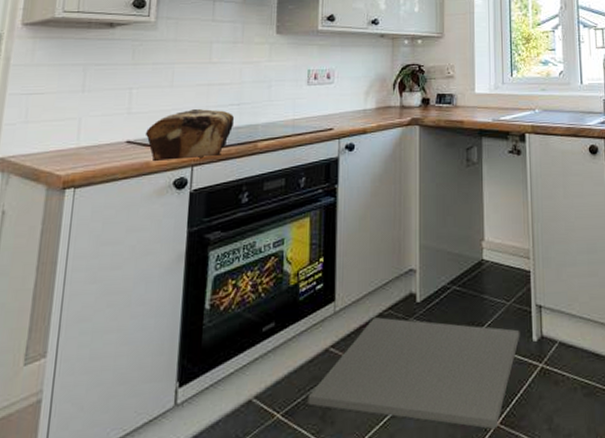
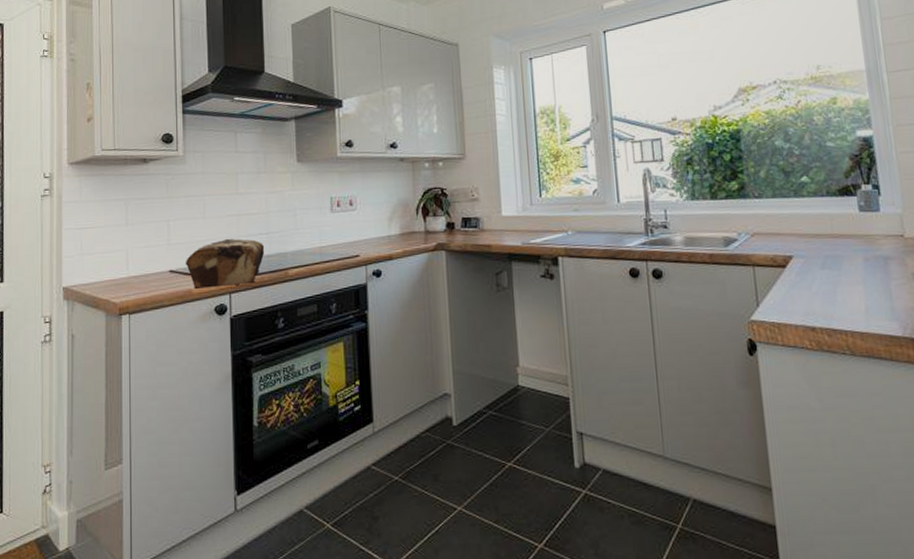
door mat: present [307,317,520,430] -> none [354,439,561,551]

